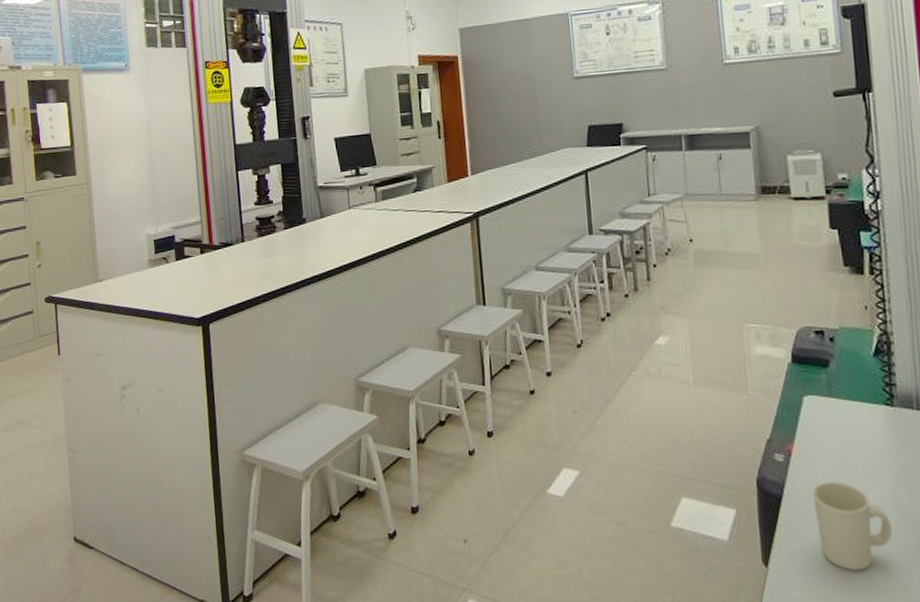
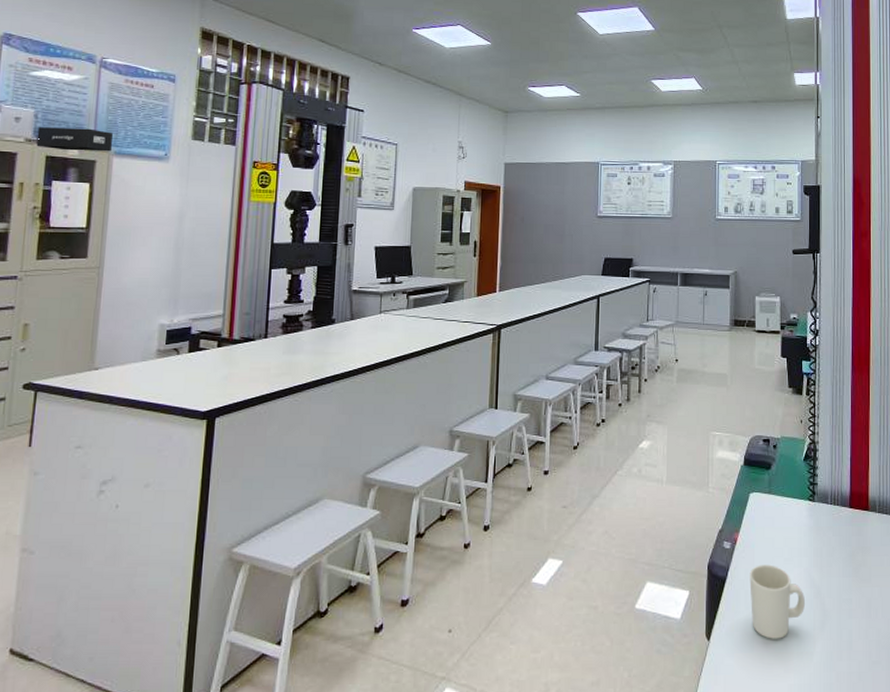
box: none [17,48,79,74] -> present [36,127,113,152]

